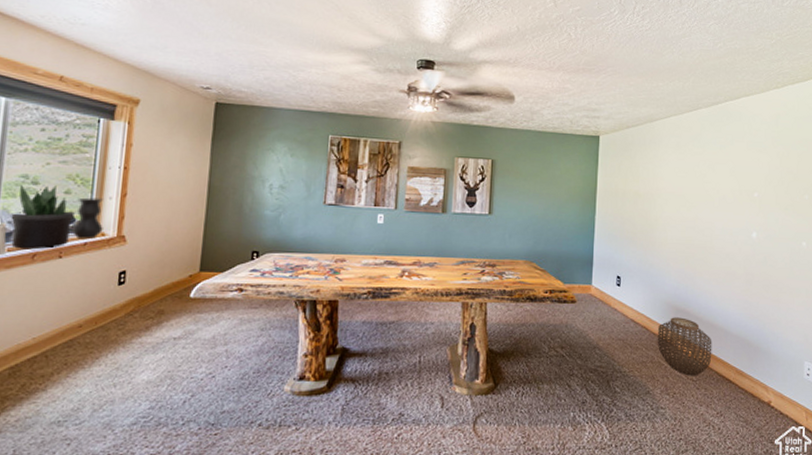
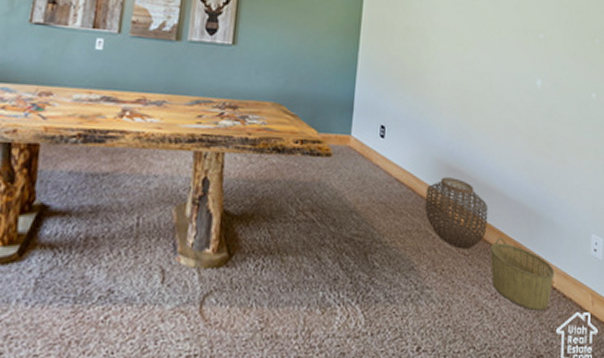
basket: none [715,365,772,425] -> present [490,236,555,310]

